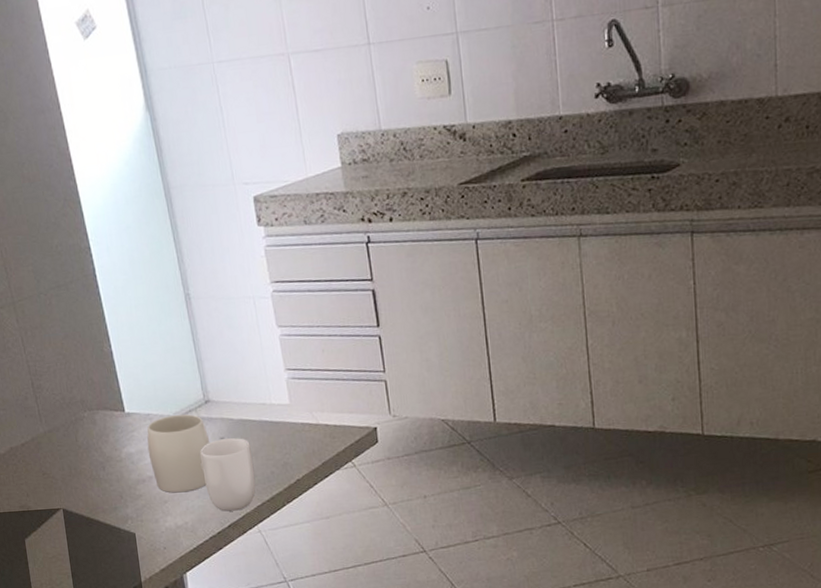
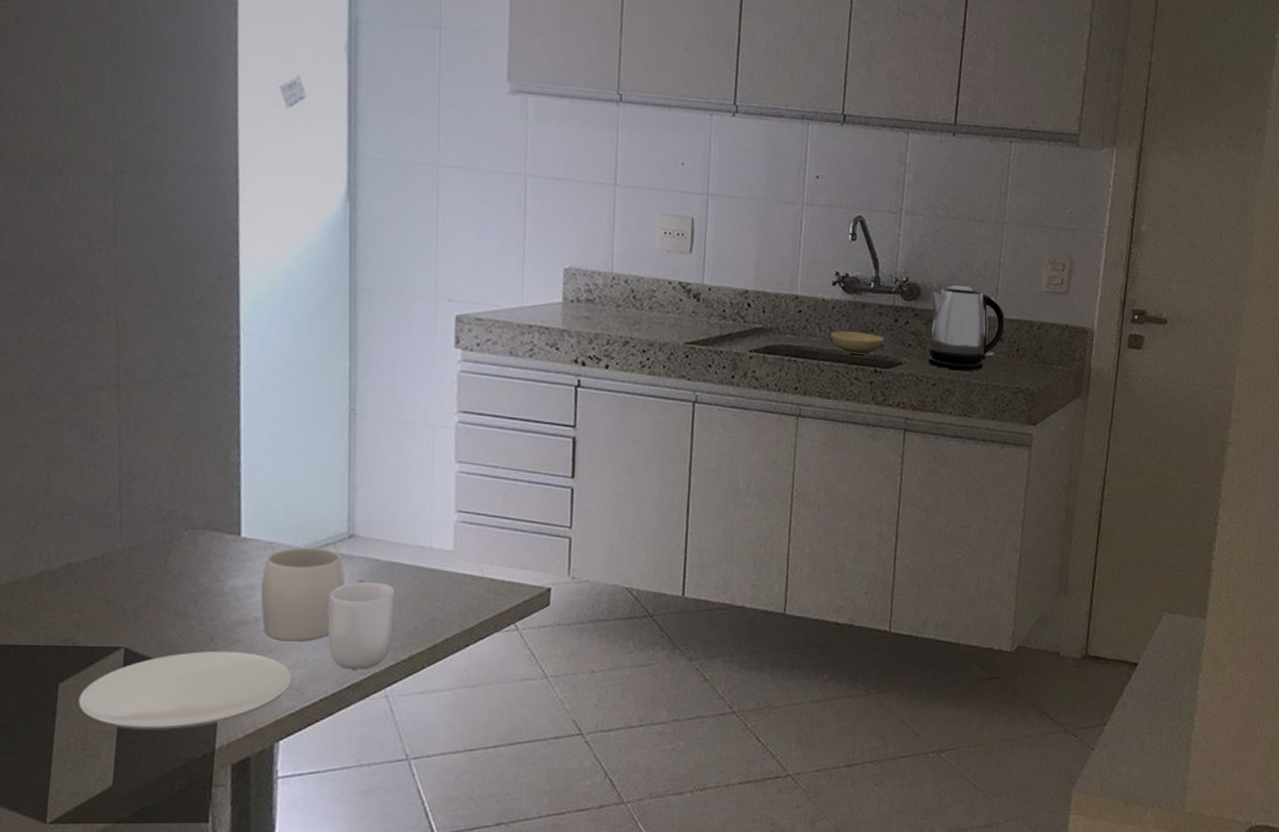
plate: none [40,504,186,571] -> present [78,650,292,730]
bowl: none [601,140,658,165] -> present [831,331,885,355]
kettle: none [702,68,790,162] -> present [928,284,1005,371]

